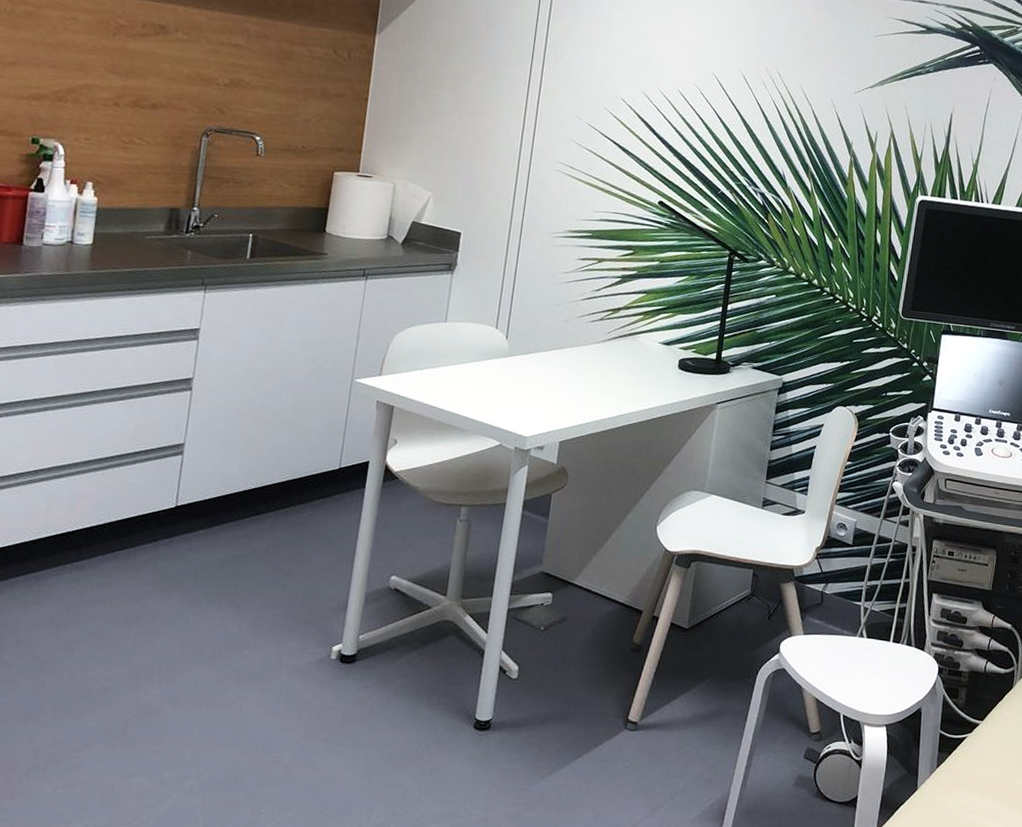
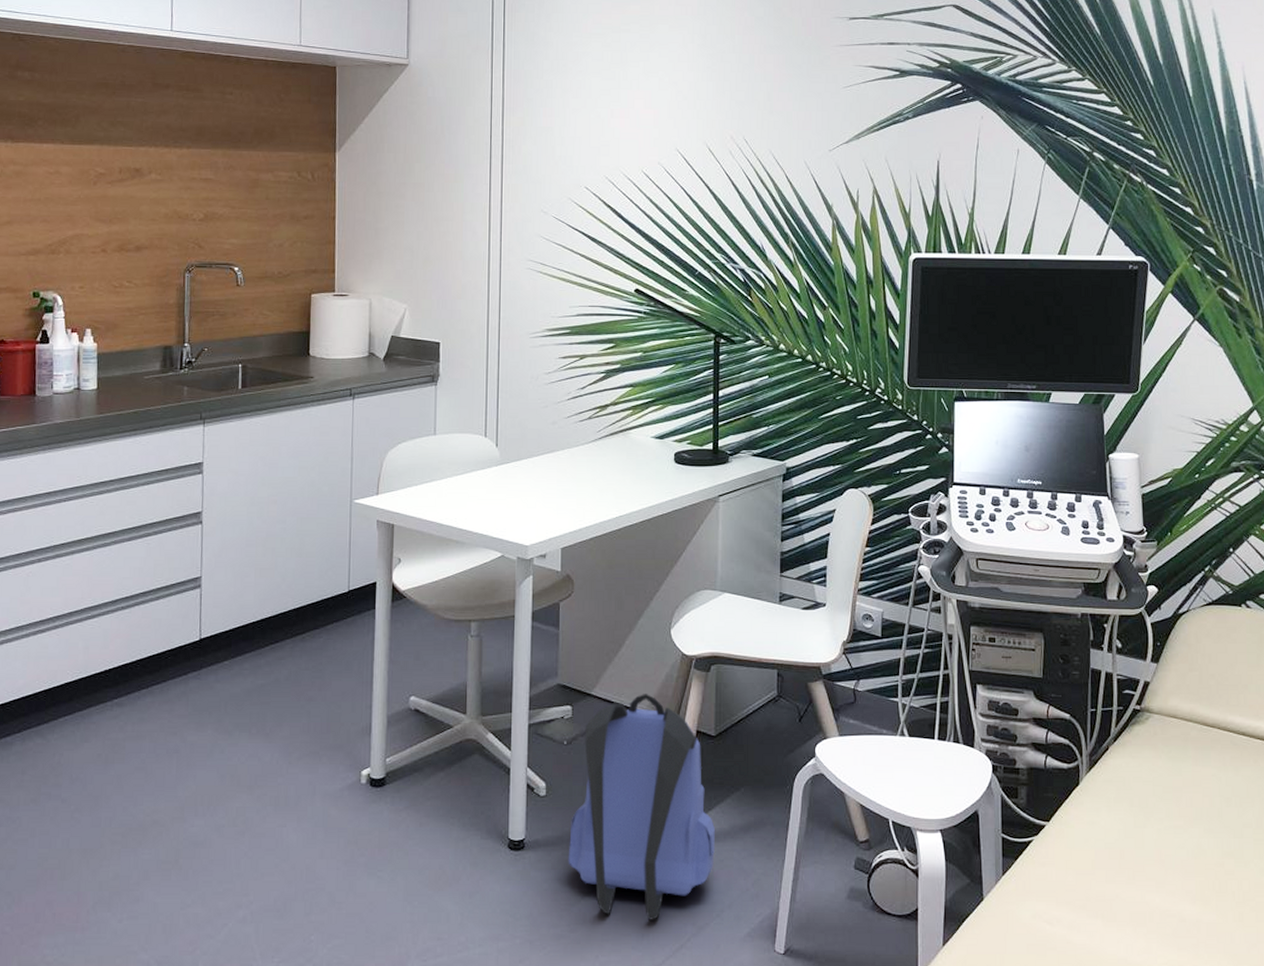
backpack: none [532,585,679,801] -> present [568,694,716,920]

